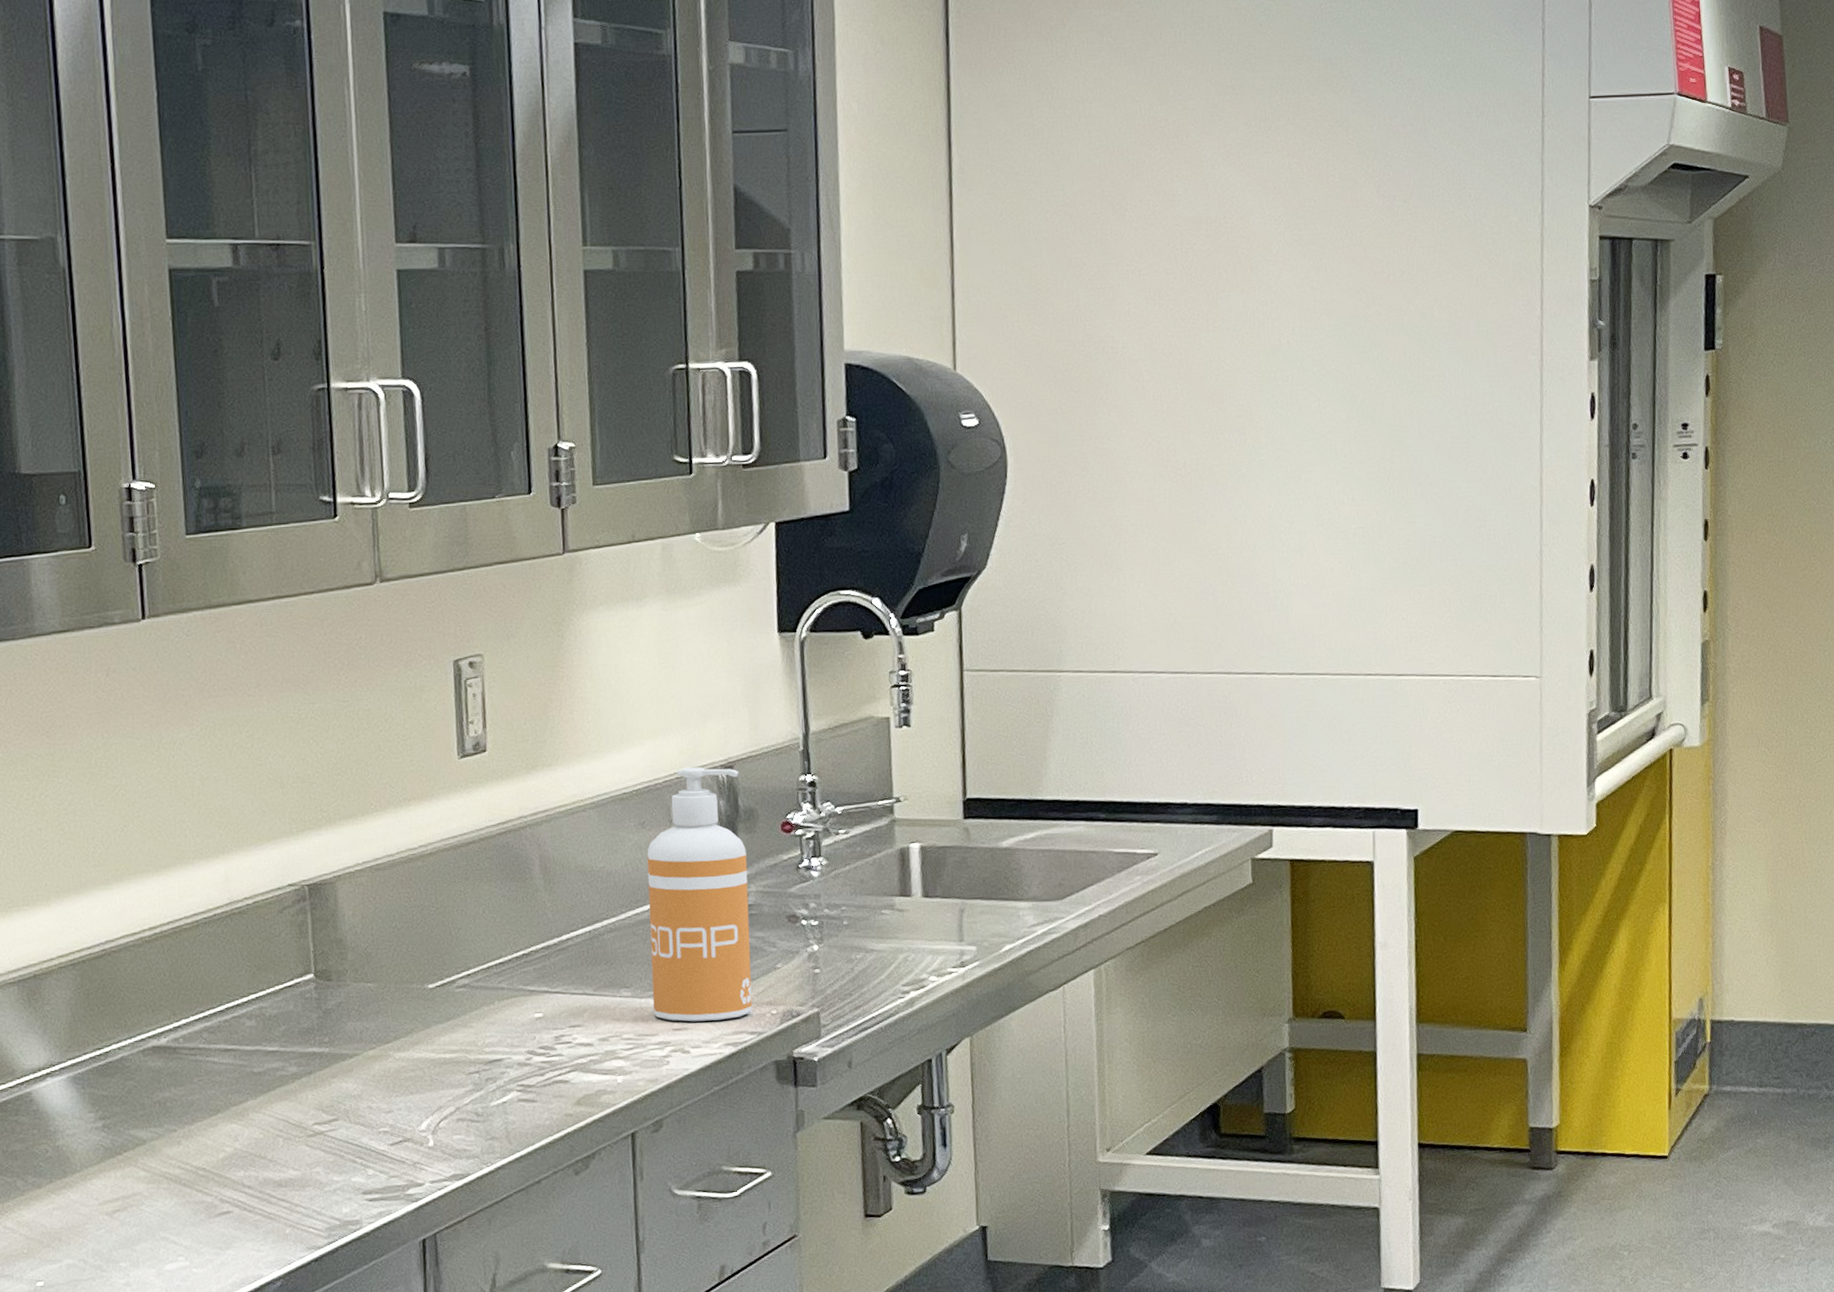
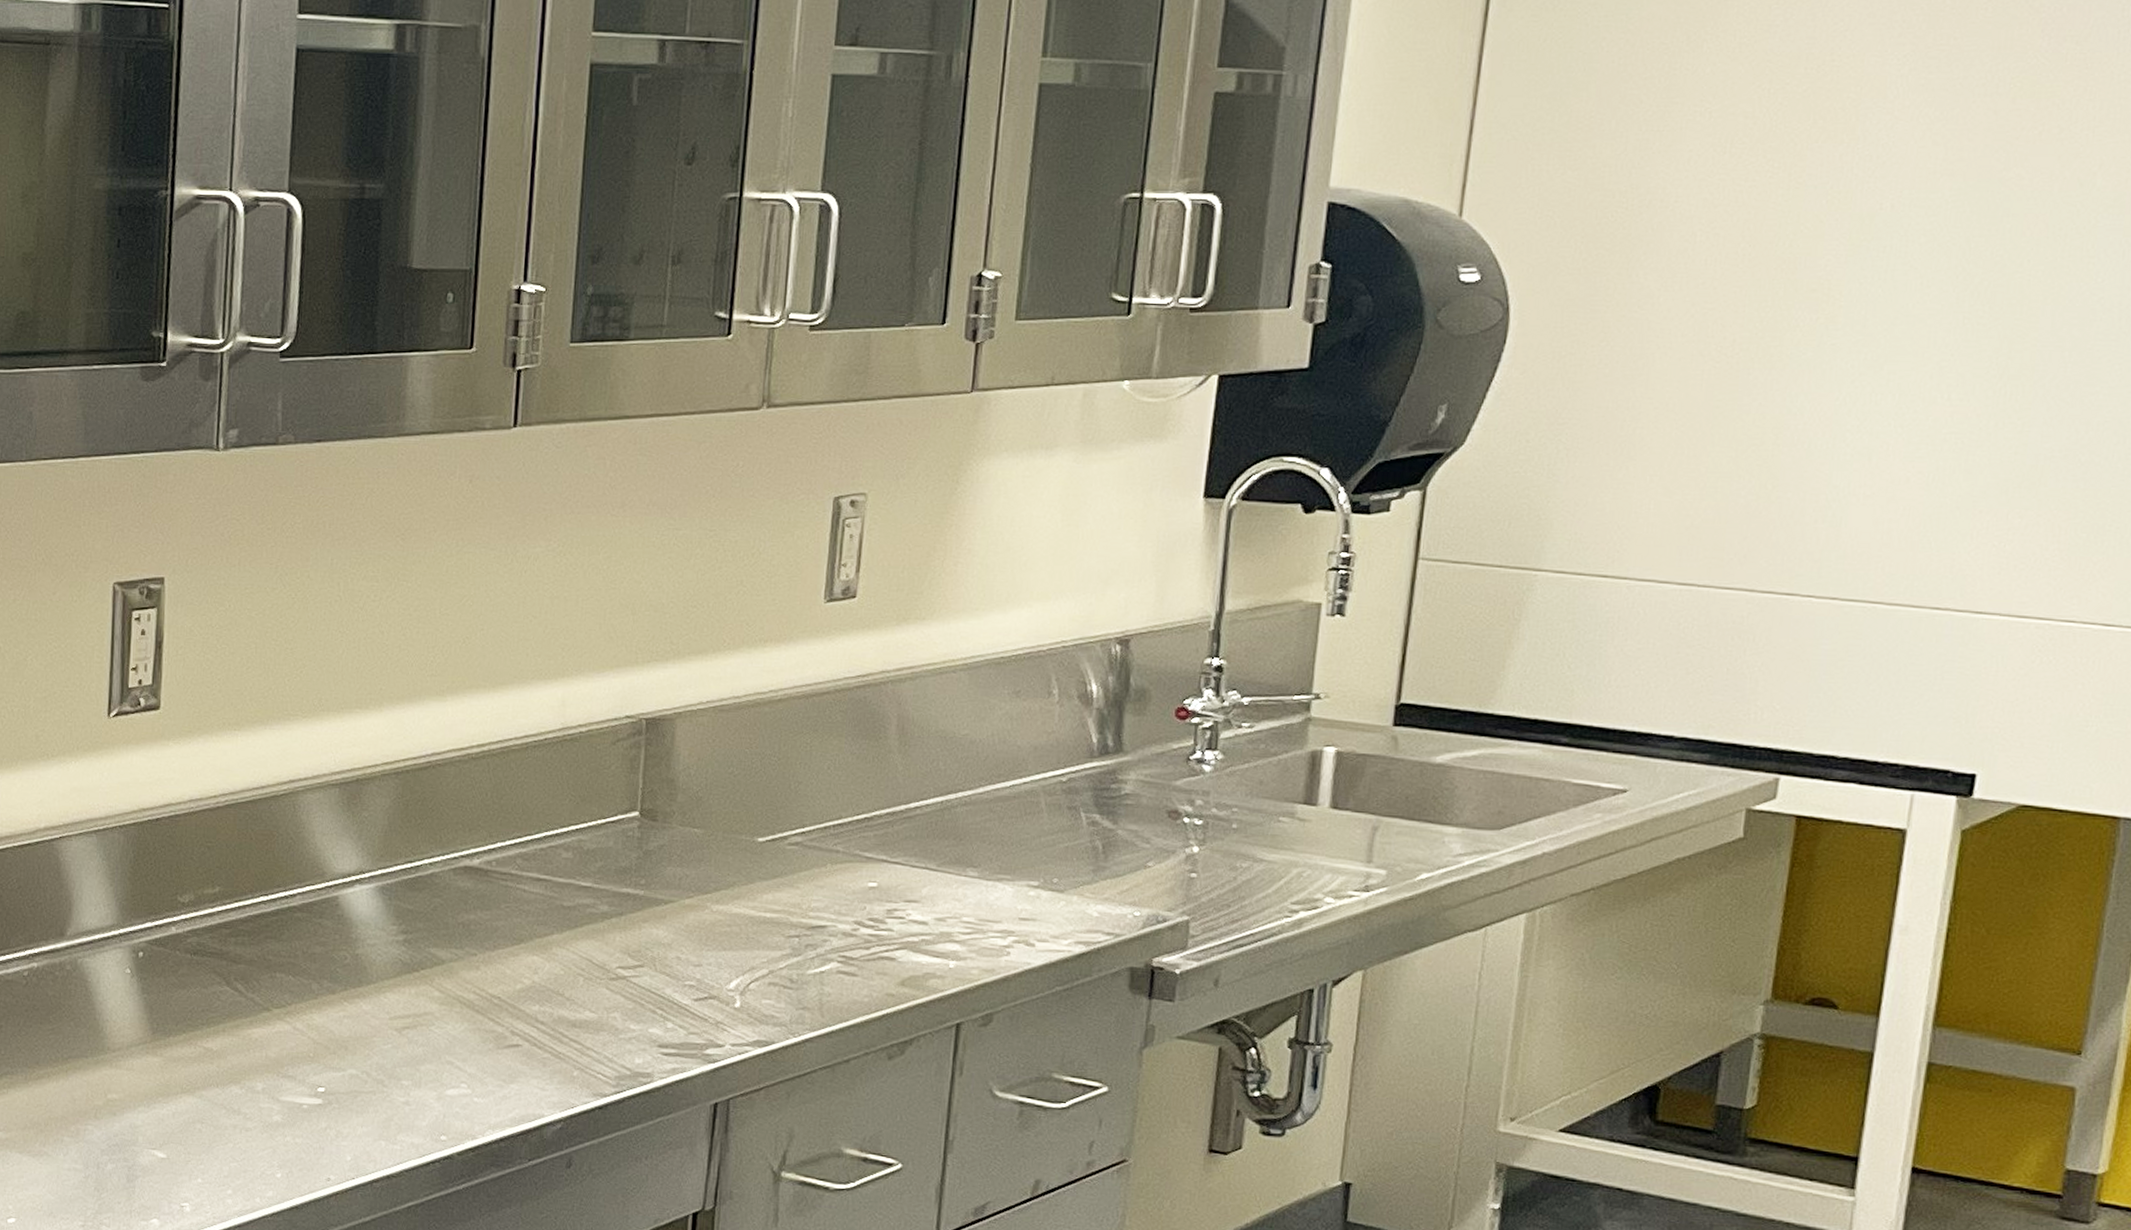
soap dispenser: present [647,767,753,1022] -> none [1000,637,1136,916]

